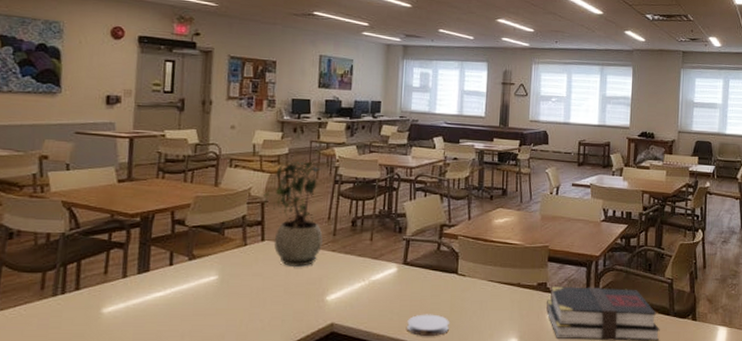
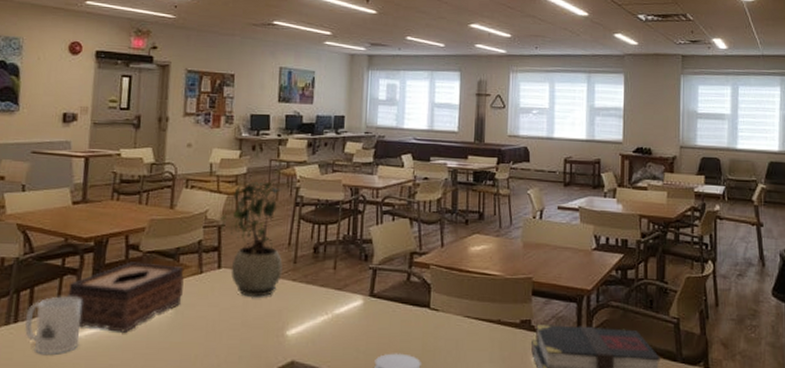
mug: none [71,268,129,323] -> present [24,296,82,354]
tissue box: none [113,236,230,301] -> present [66,262,185,333]

